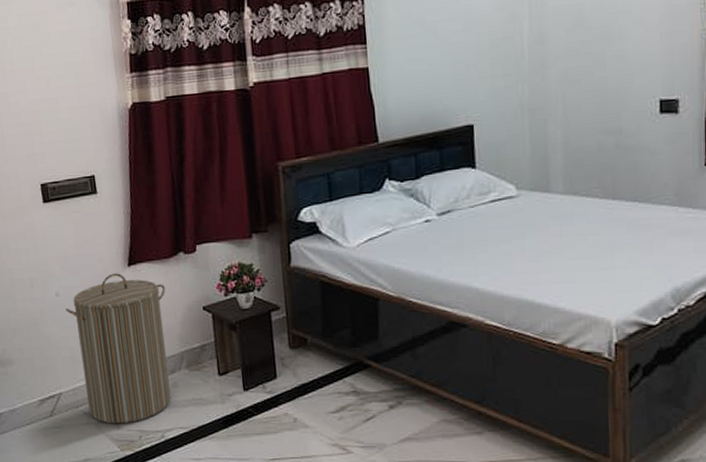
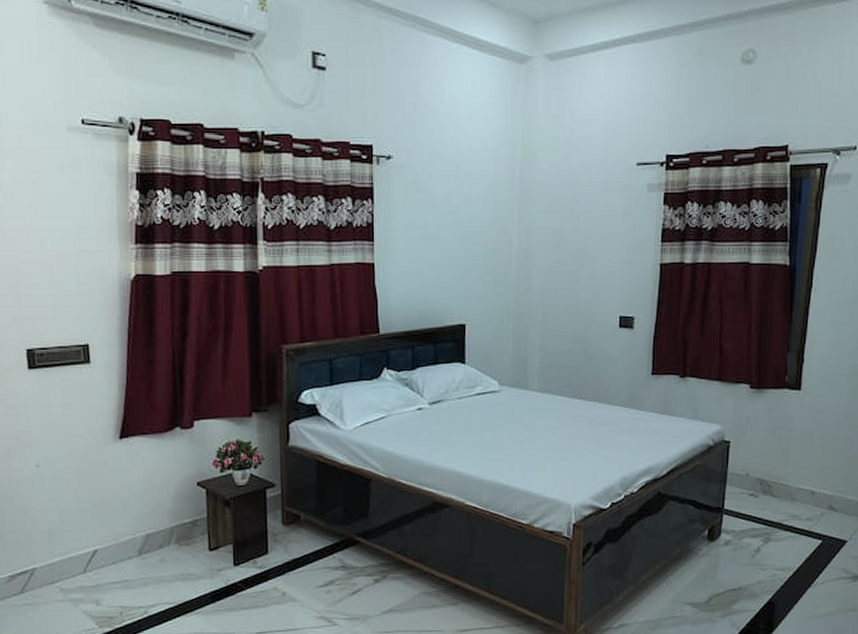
laundry hamper: present [66,273,171,424] -> none [47,445,158,601]

